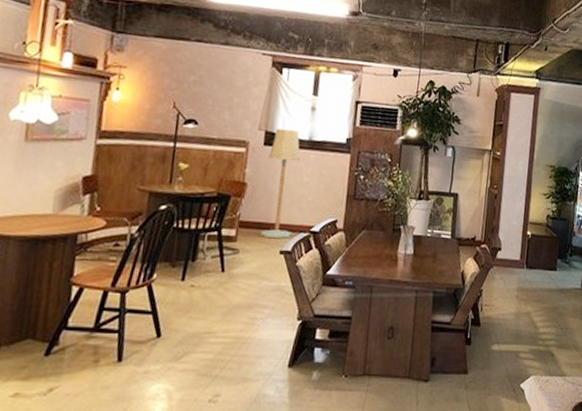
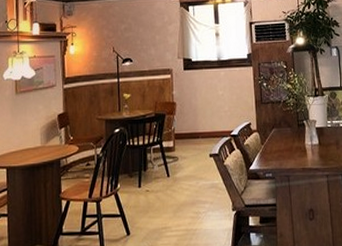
floor lamp: present [259,128,301,238] -> none [189,54,217,144]

